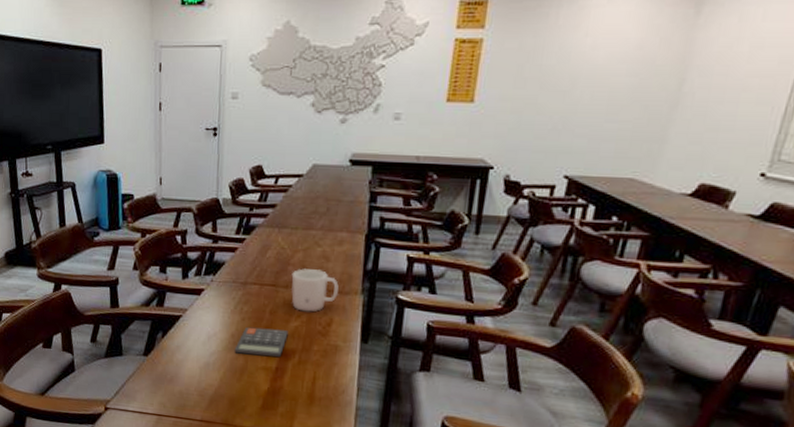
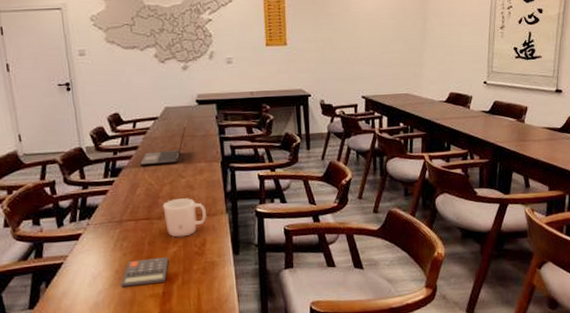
laptop: none [276,181,336,230] -> present [140,119,188,167]

